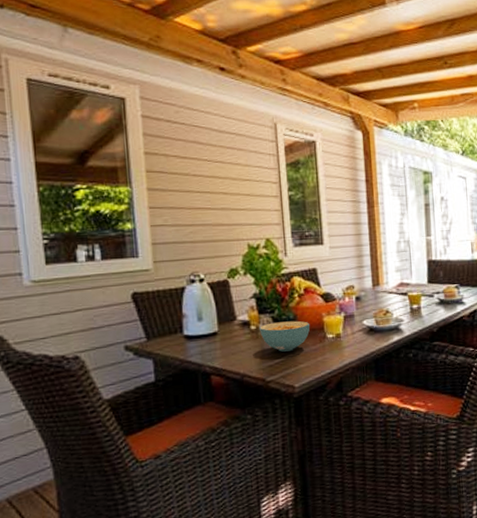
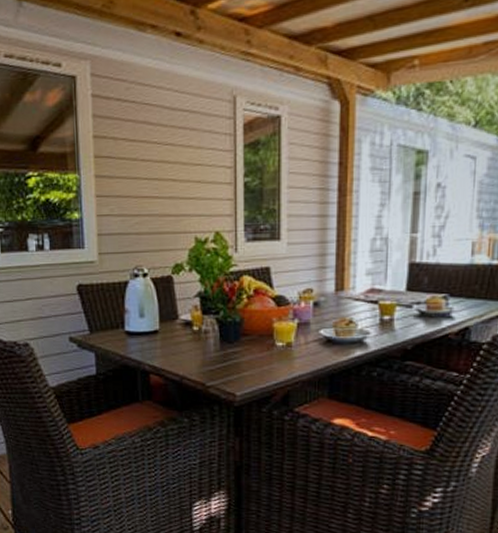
cereal bowl: present [259,320,310,352] -> none [202,324,258,357]

